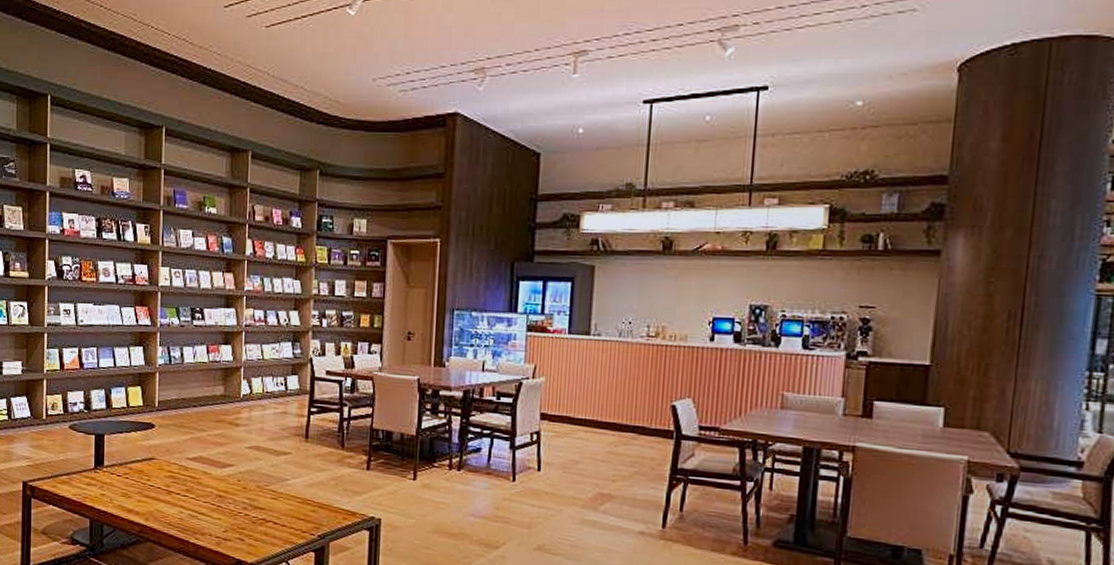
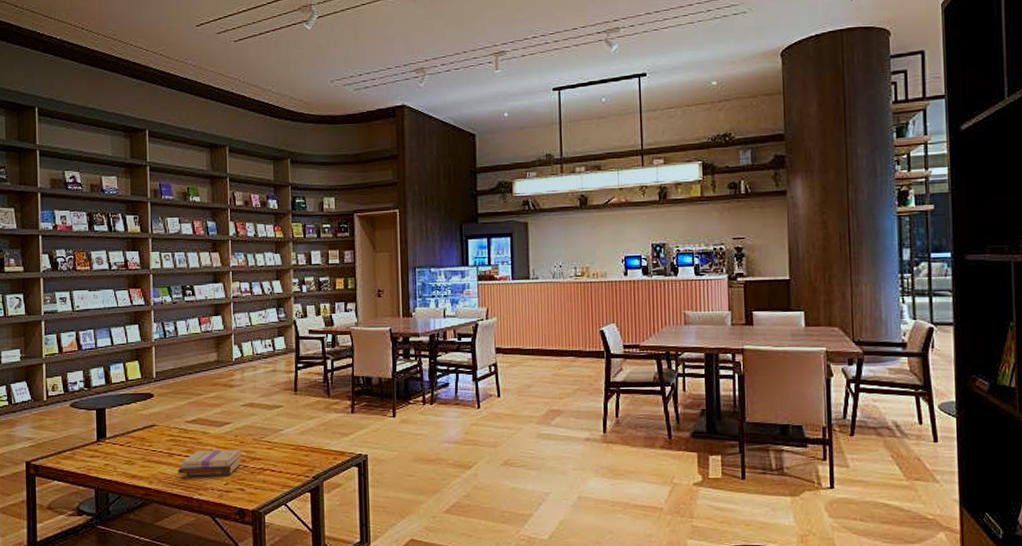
books: none [175,491,243,522] -> present [178,450,241,477]

